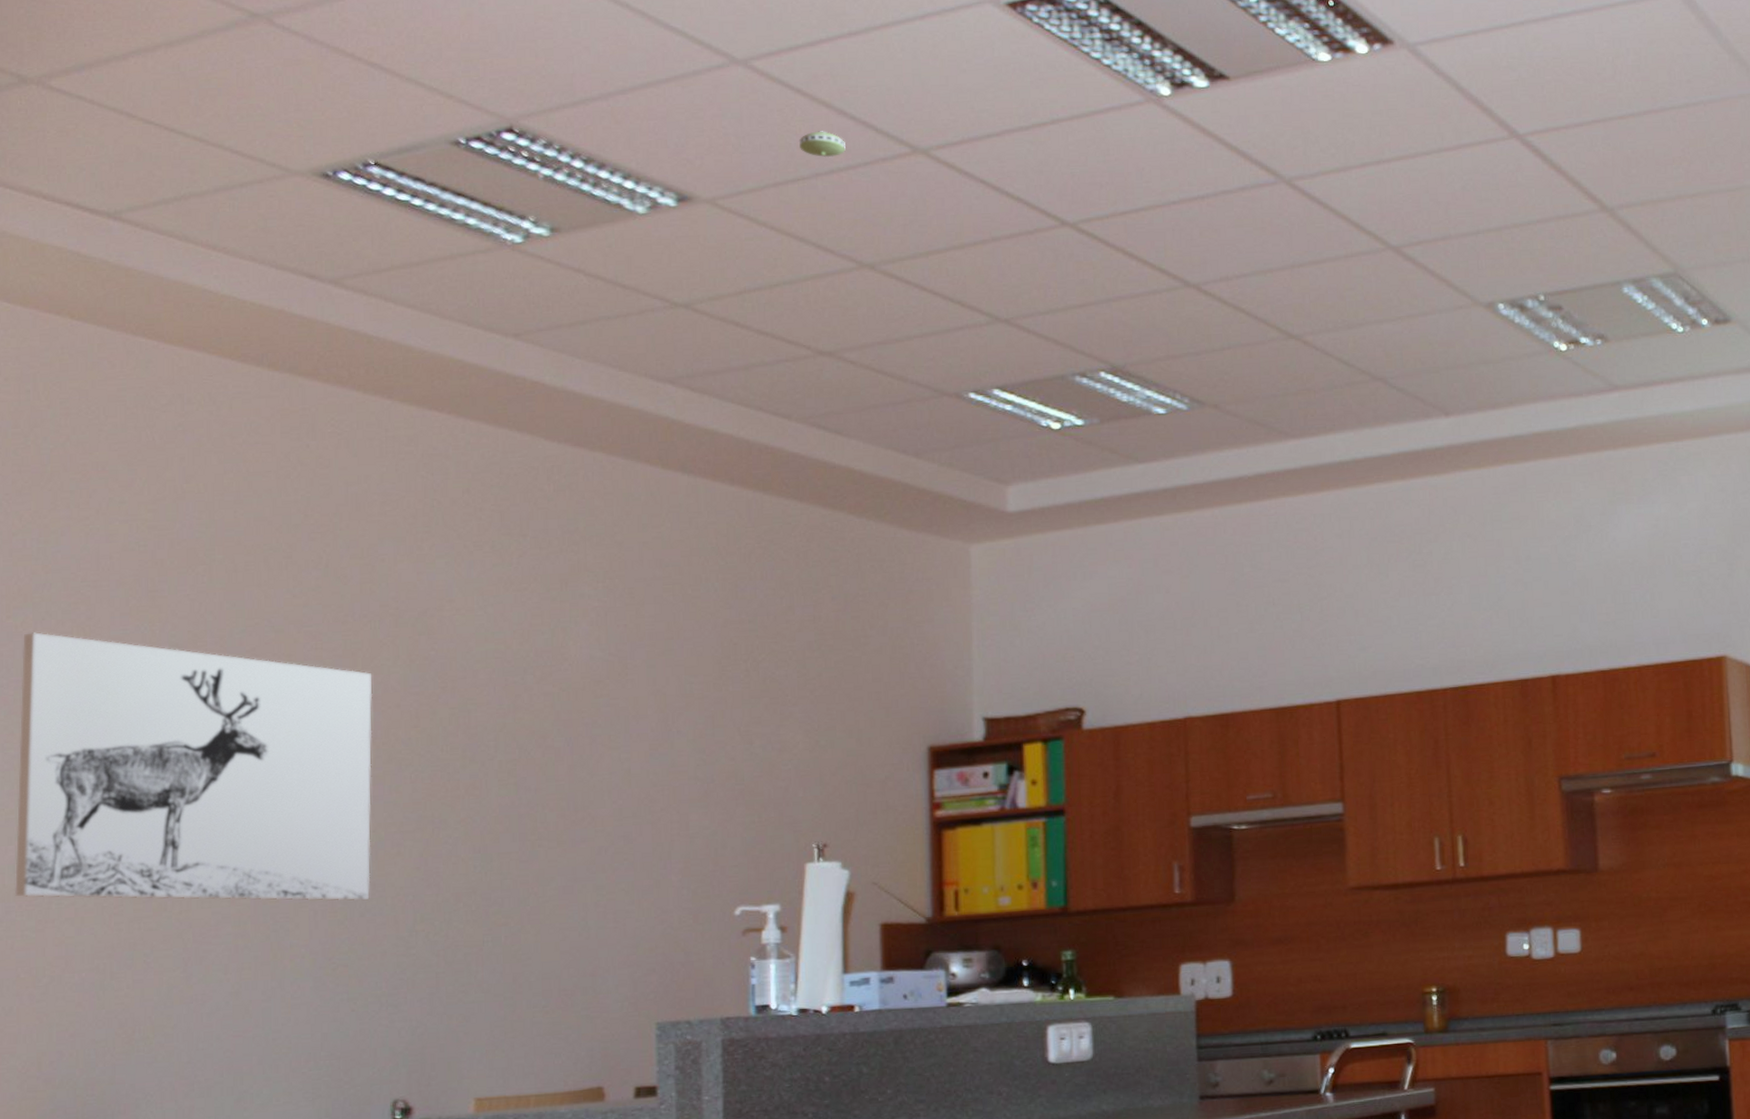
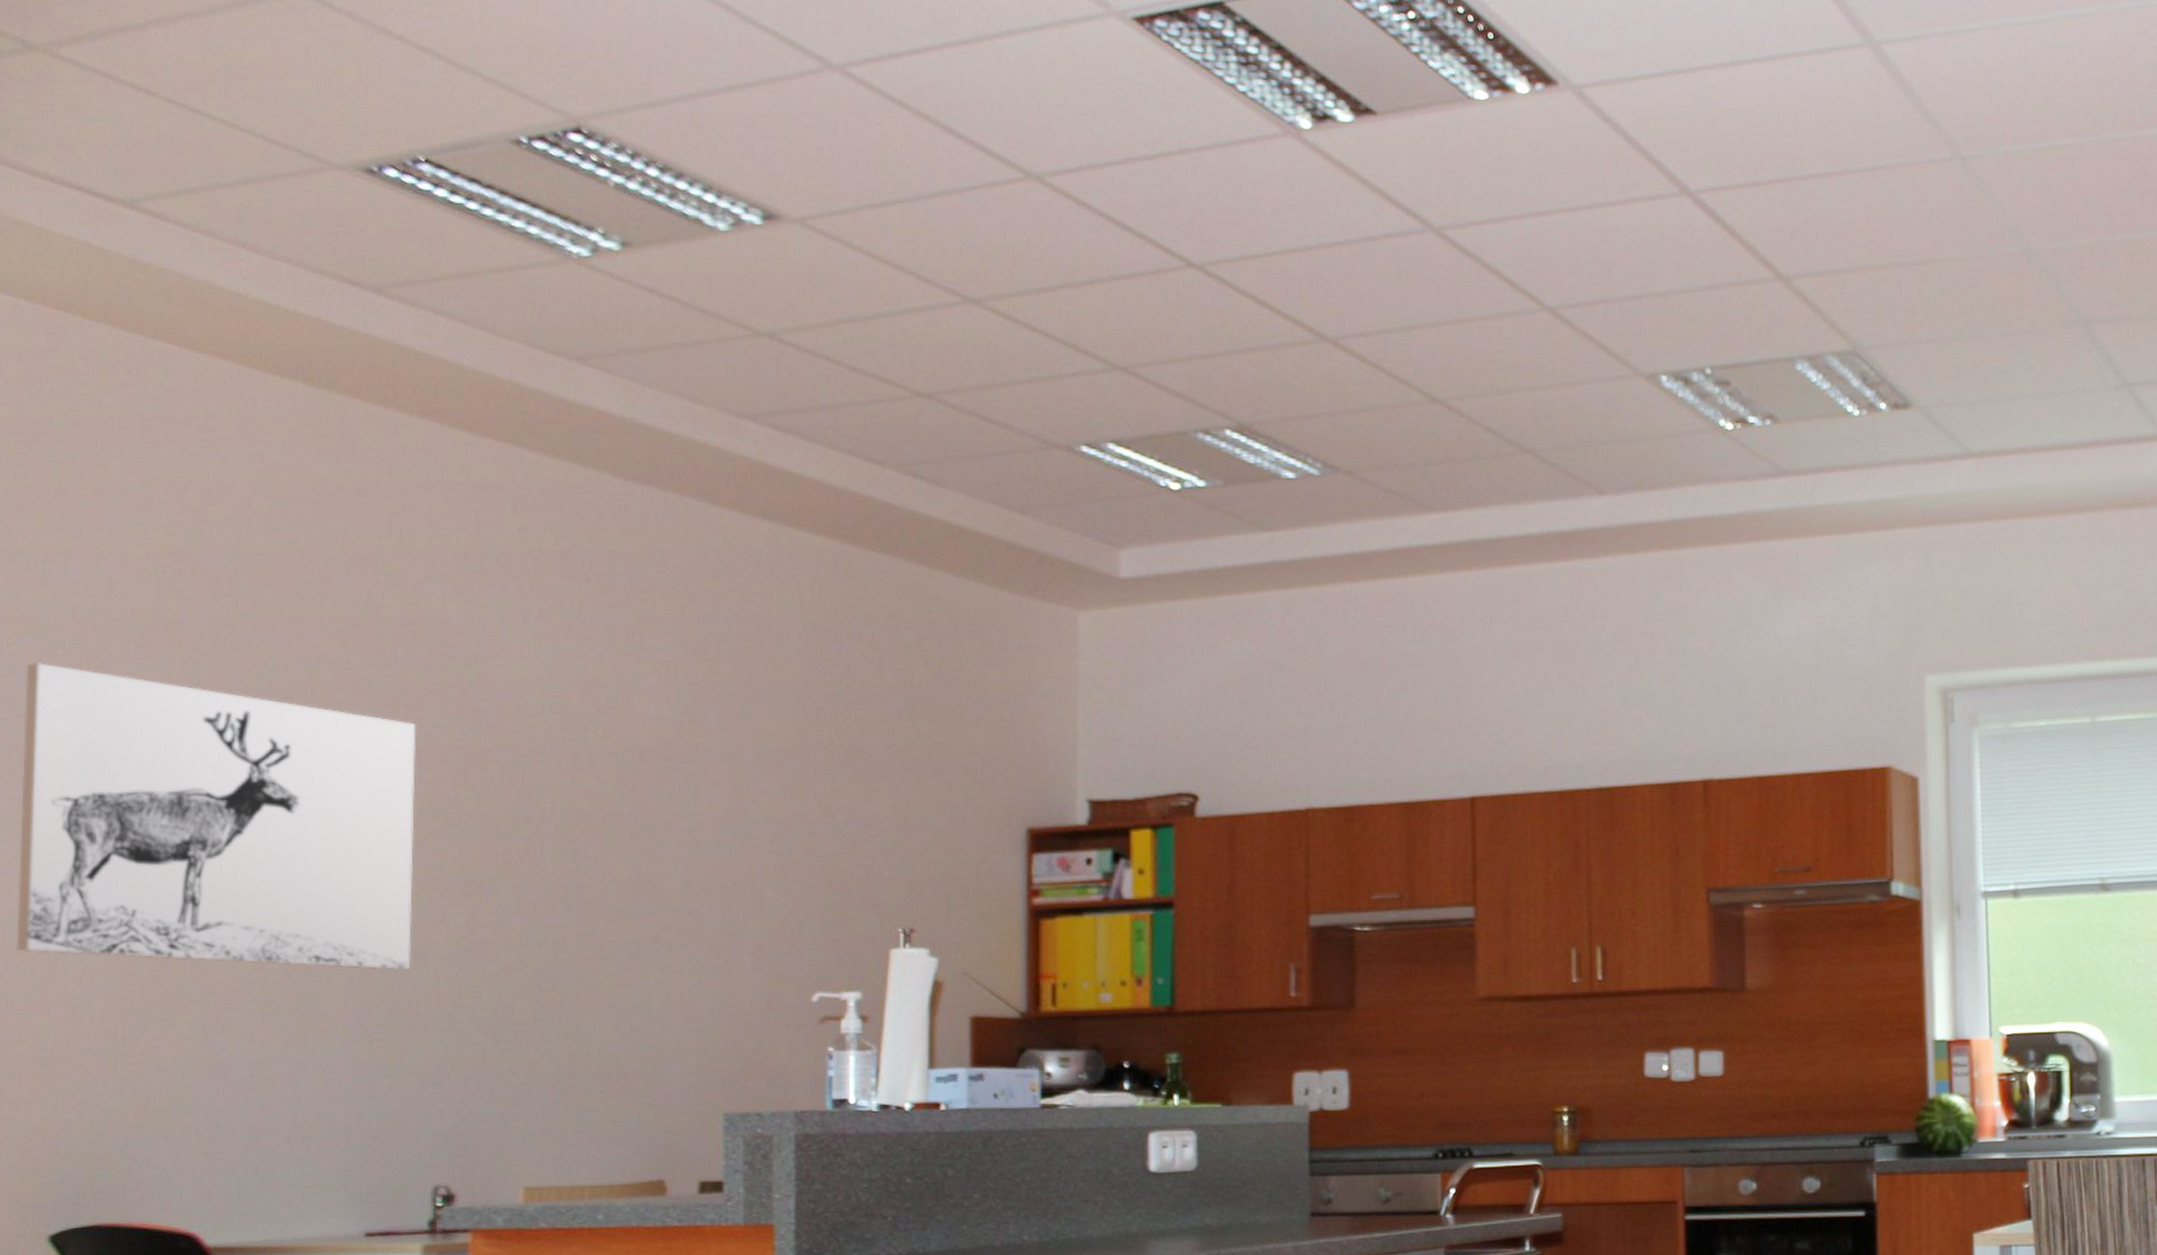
smoke detector: present [798,131,846,158] -> none [899,149,951,179]

